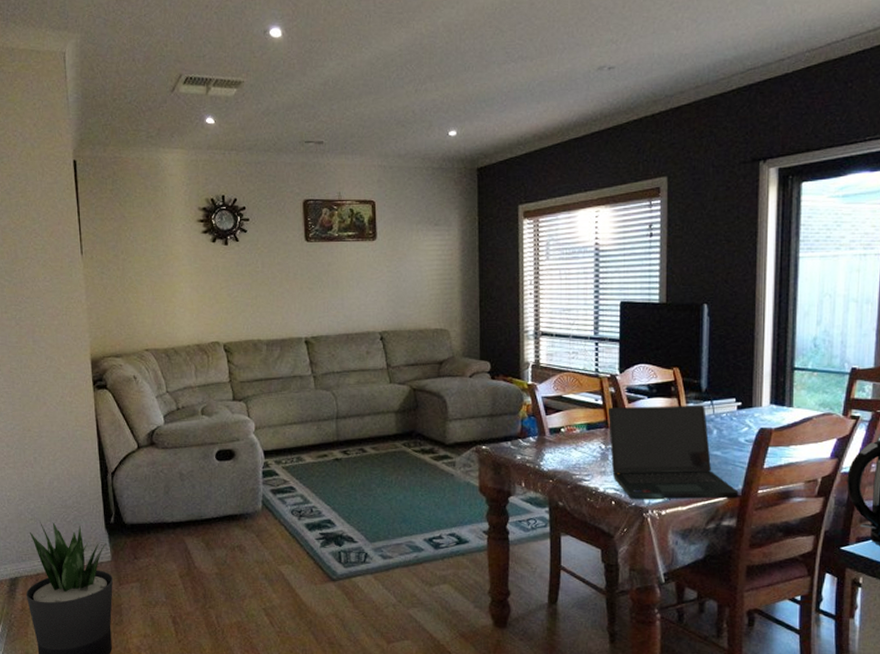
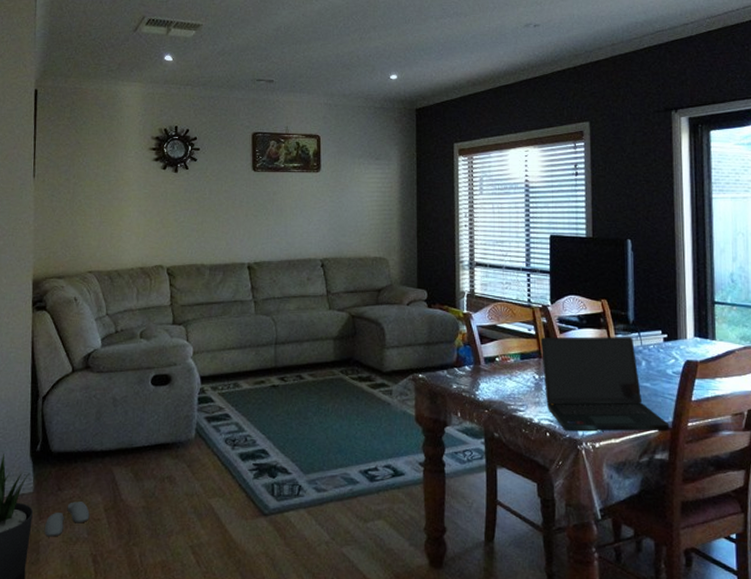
slippers: none [124,569,166,601] -> present [44,502,90,537]

